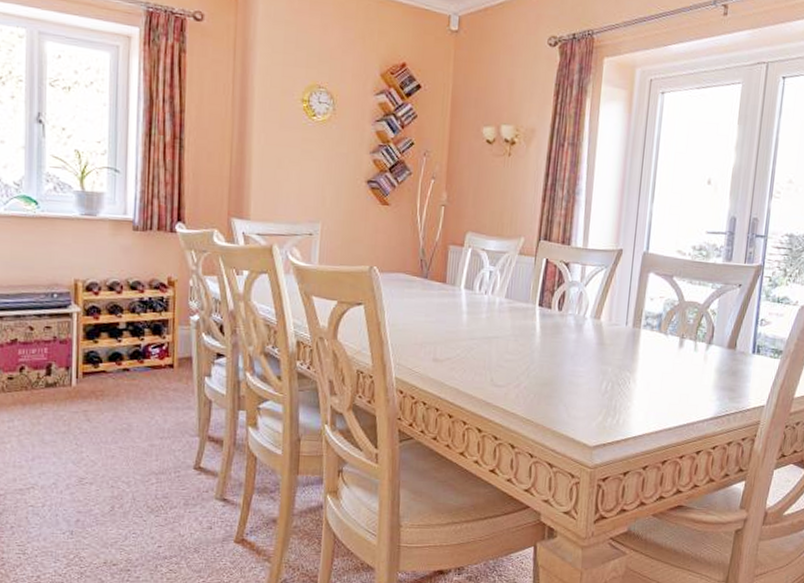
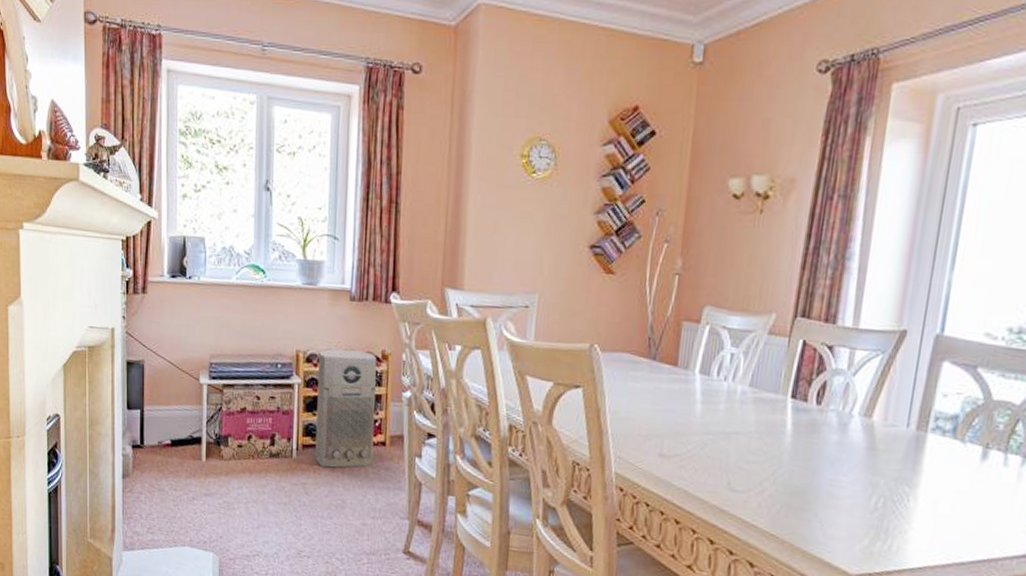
air purifier: none [97,277,163,393] -> present [315,349,377,468]

